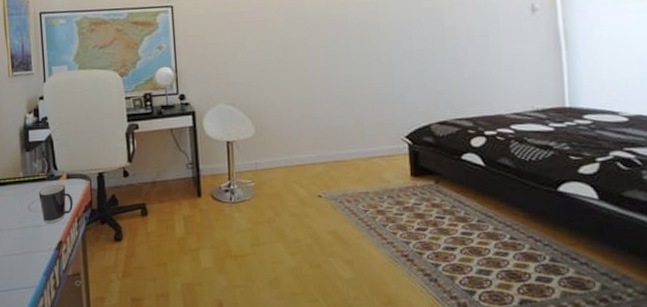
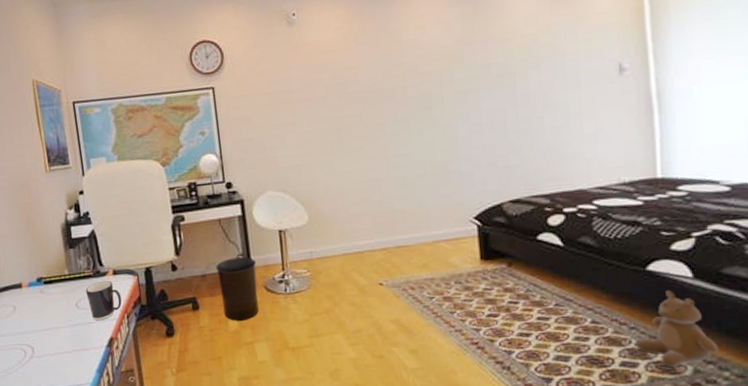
waste bin: none [166,166,205,228] -> present [216,257,259,321]
teddy bear: none [550,211,622,284] -> present [636,290,718,368]

